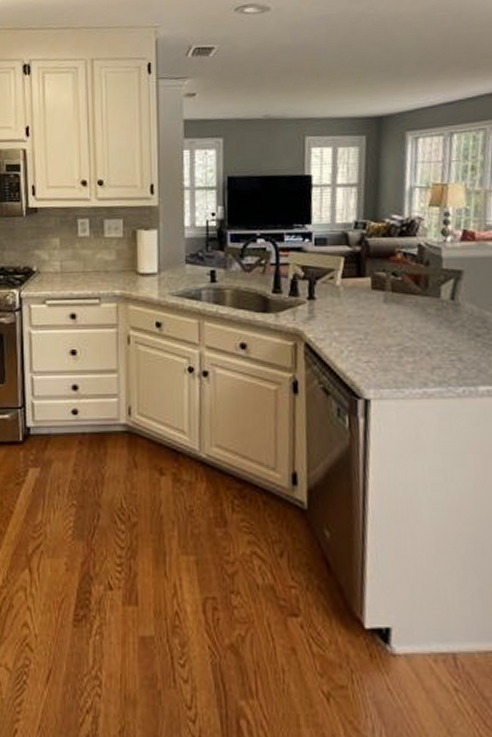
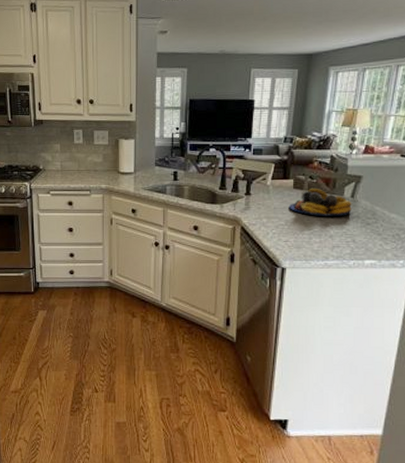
fruit bowl: none [367,289,454,326] -> present [288,189,352,216]

